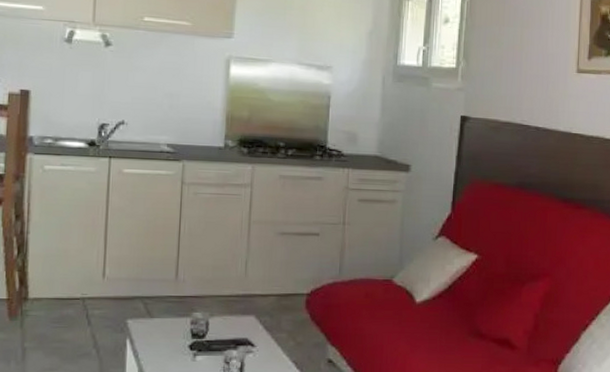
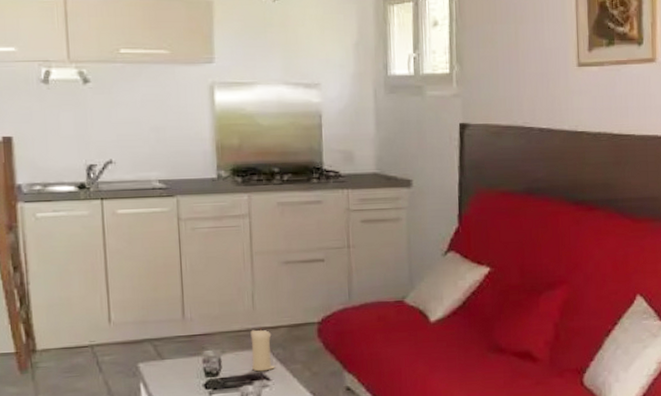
candle: none [238,295,261,337] -> present [250,328,275,372]

